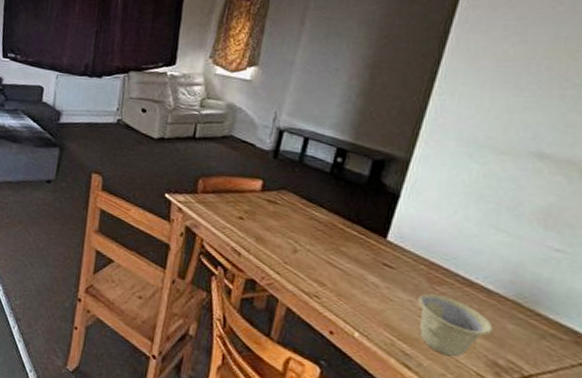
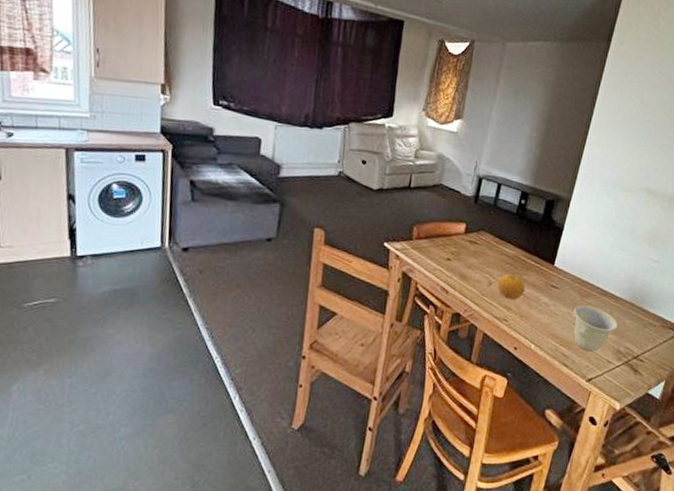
fruit: none [304,241,344,274] -> present [497,272,525,300]

